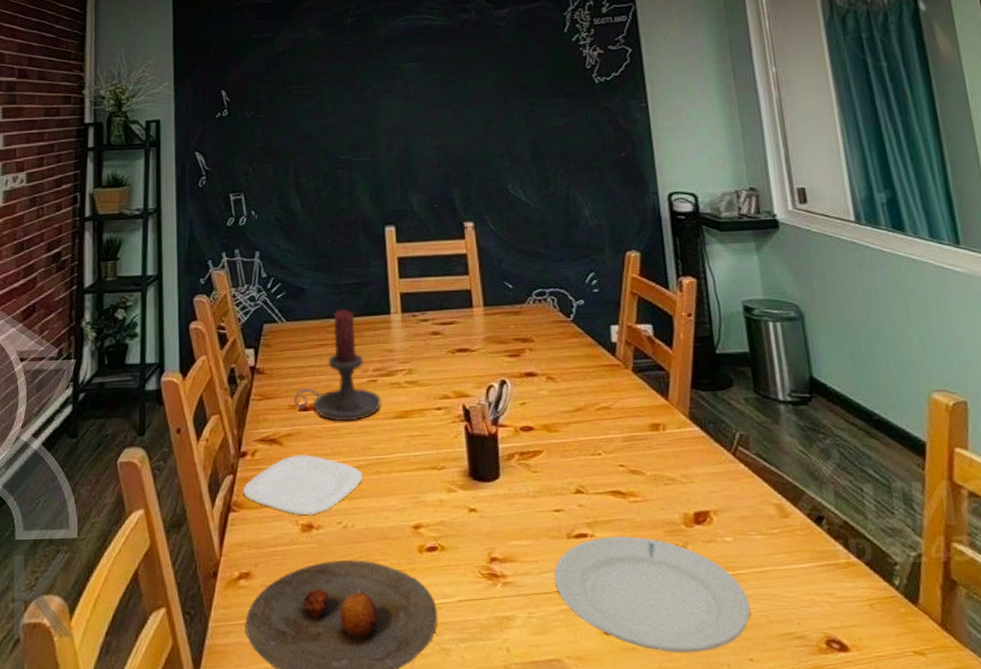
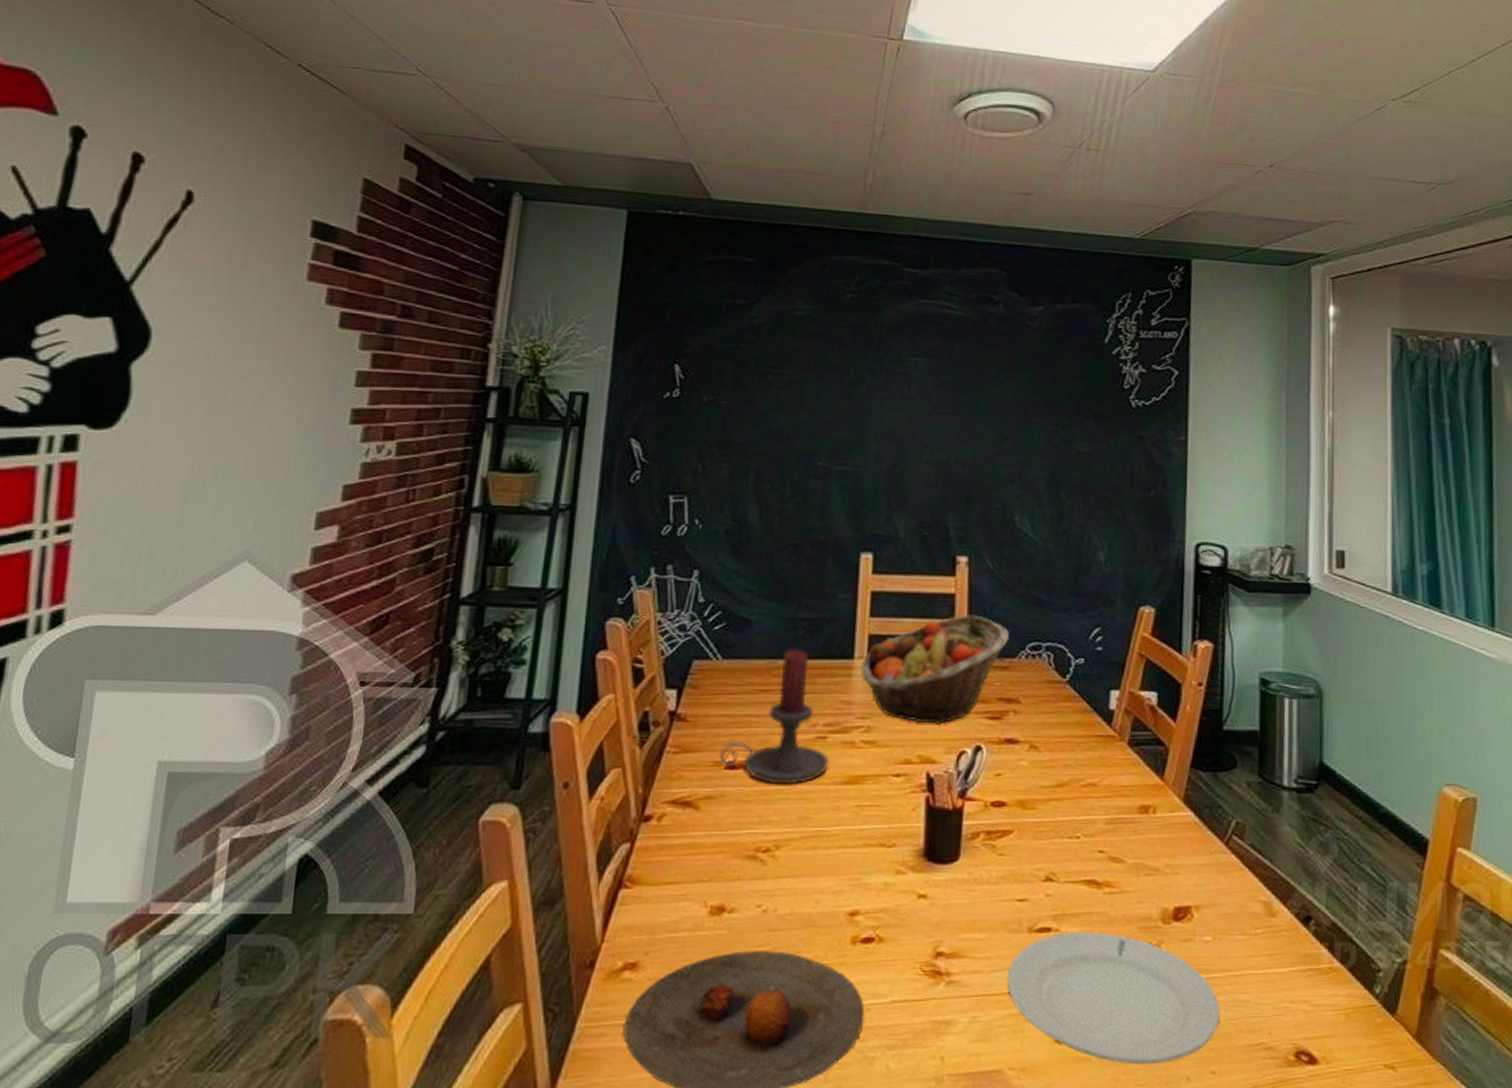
plate: present [242,455,363,516] -> none [640,822,795,896]
fruit basket: none [397,270,517,364] -> present [860,614,1009,724]

